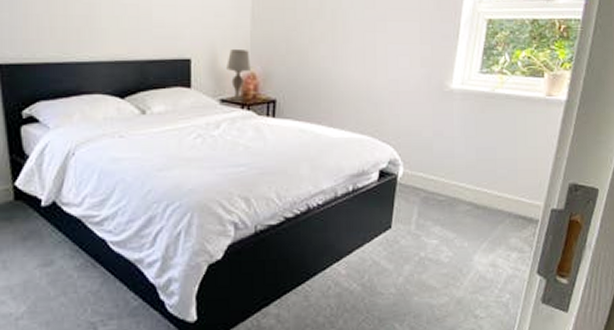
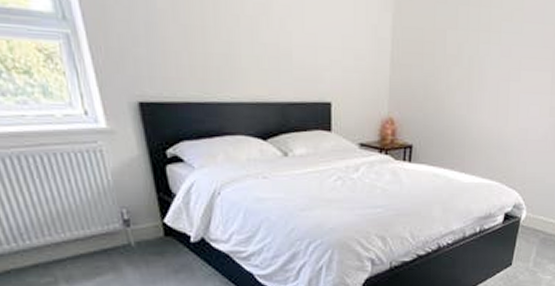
table lamp: present [227,50,251,101] -> none [366,94,389,145]

